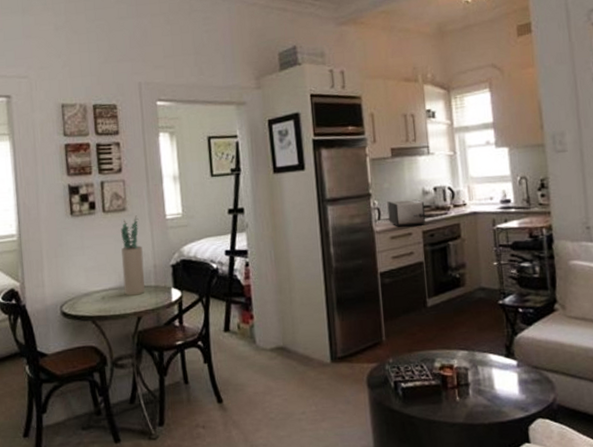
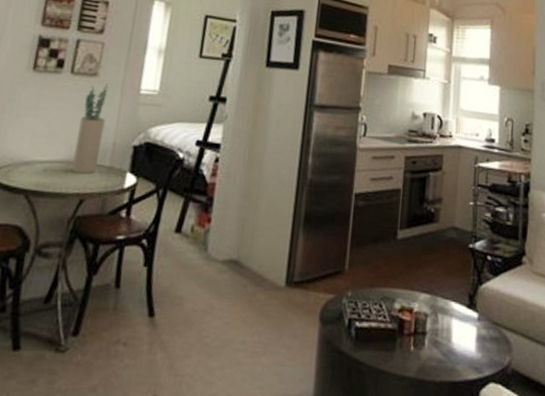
toaster: present [387,199,426,227] -> none [373,119,412,150]

